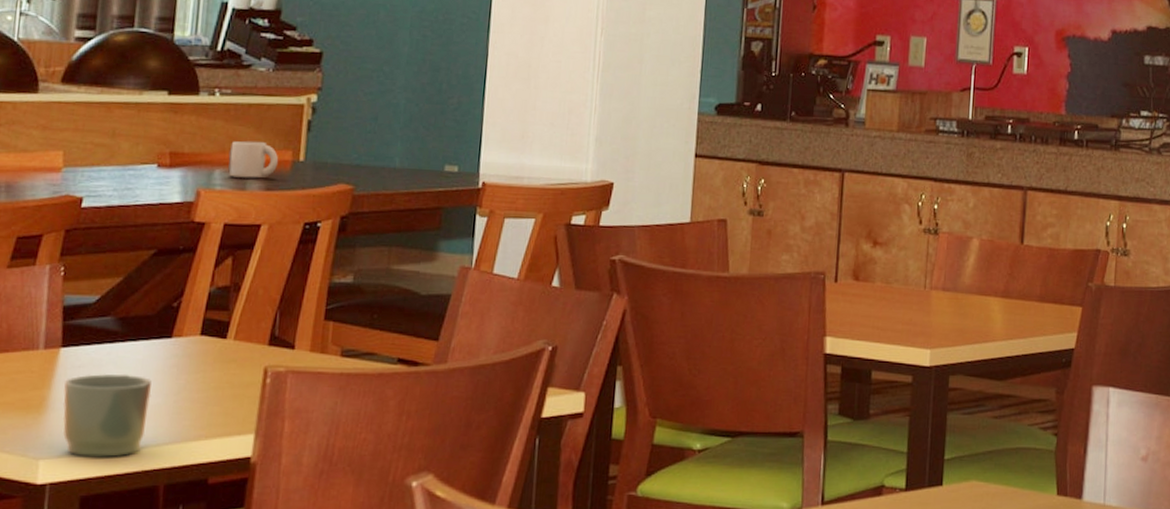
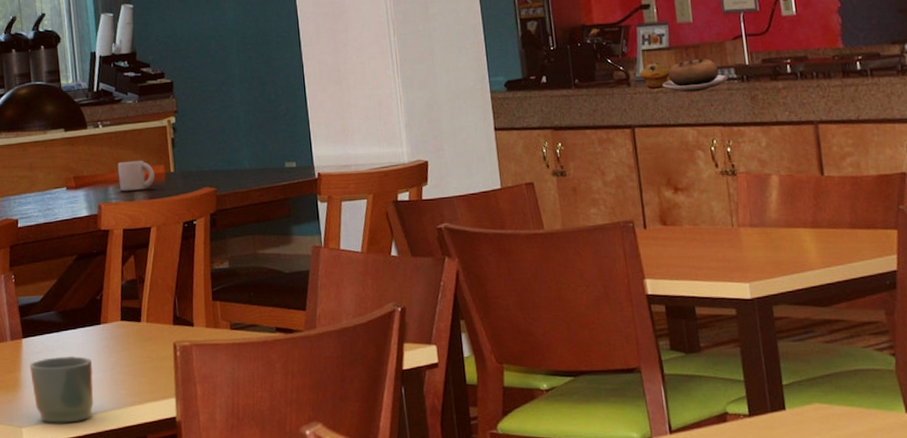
muffin: none [860,104,892,134] -> present [639,62,670,90]
bread: none [881,106,949,142] -> present [661,58,729,92]

